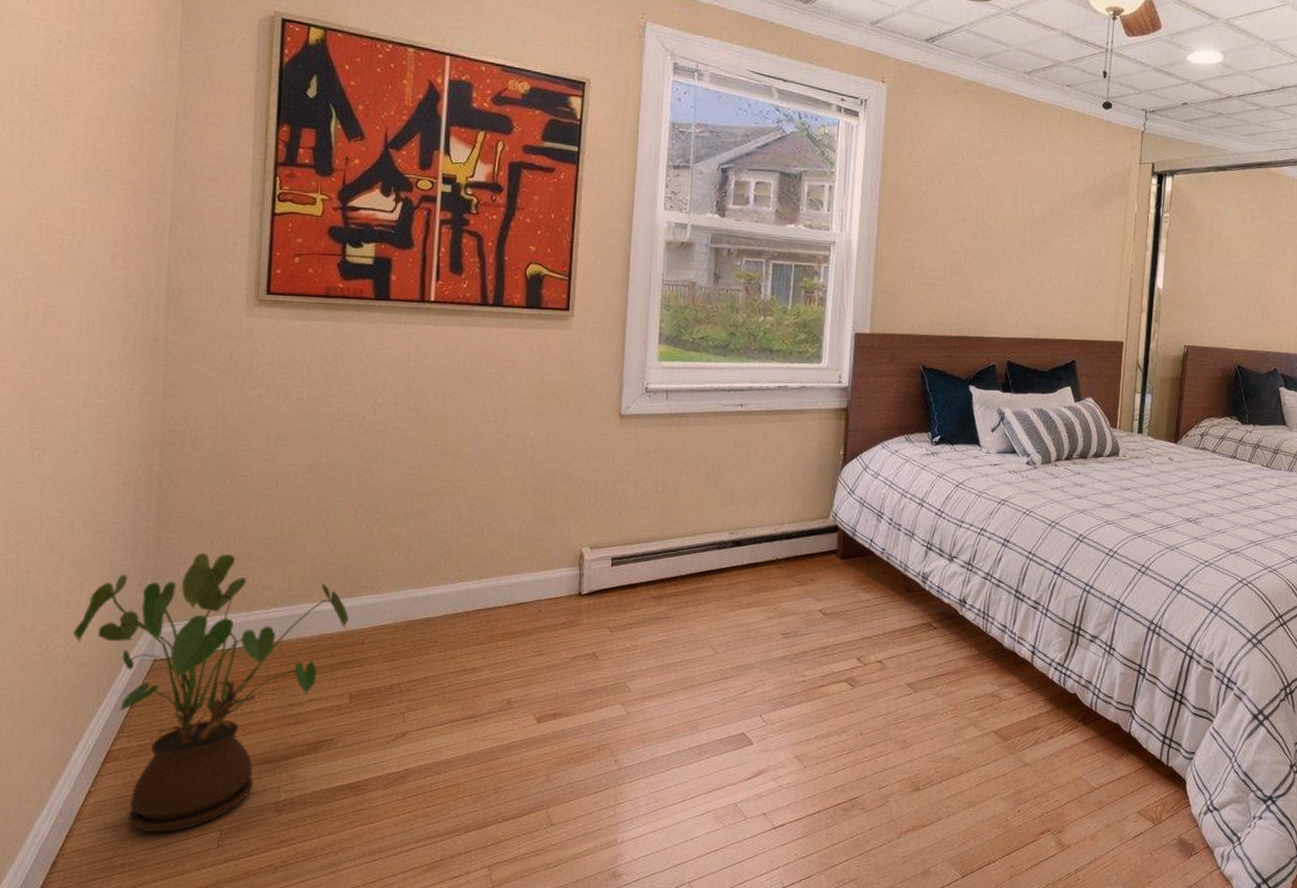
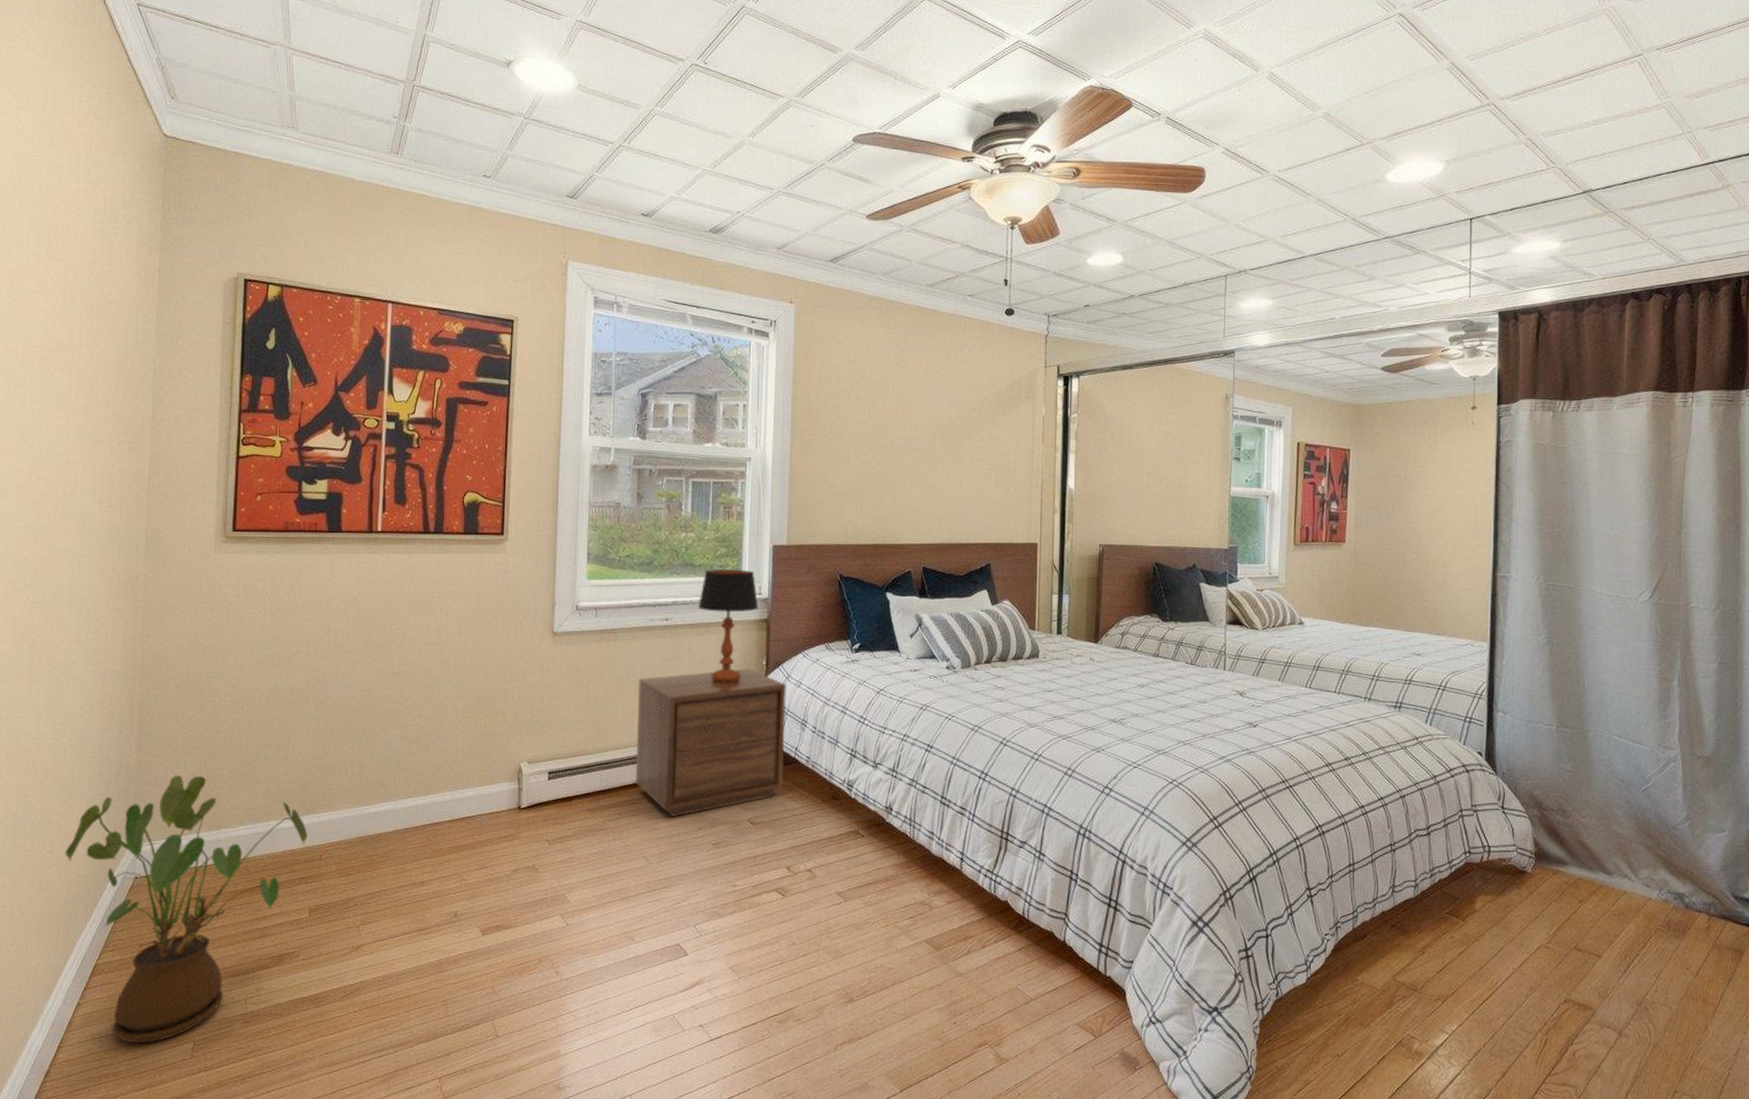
nightstand: none [703,458,865,607] -> present [635,668,787,818]
table lamp: none [774,354,838,472] -> present [697,568,759,683]

